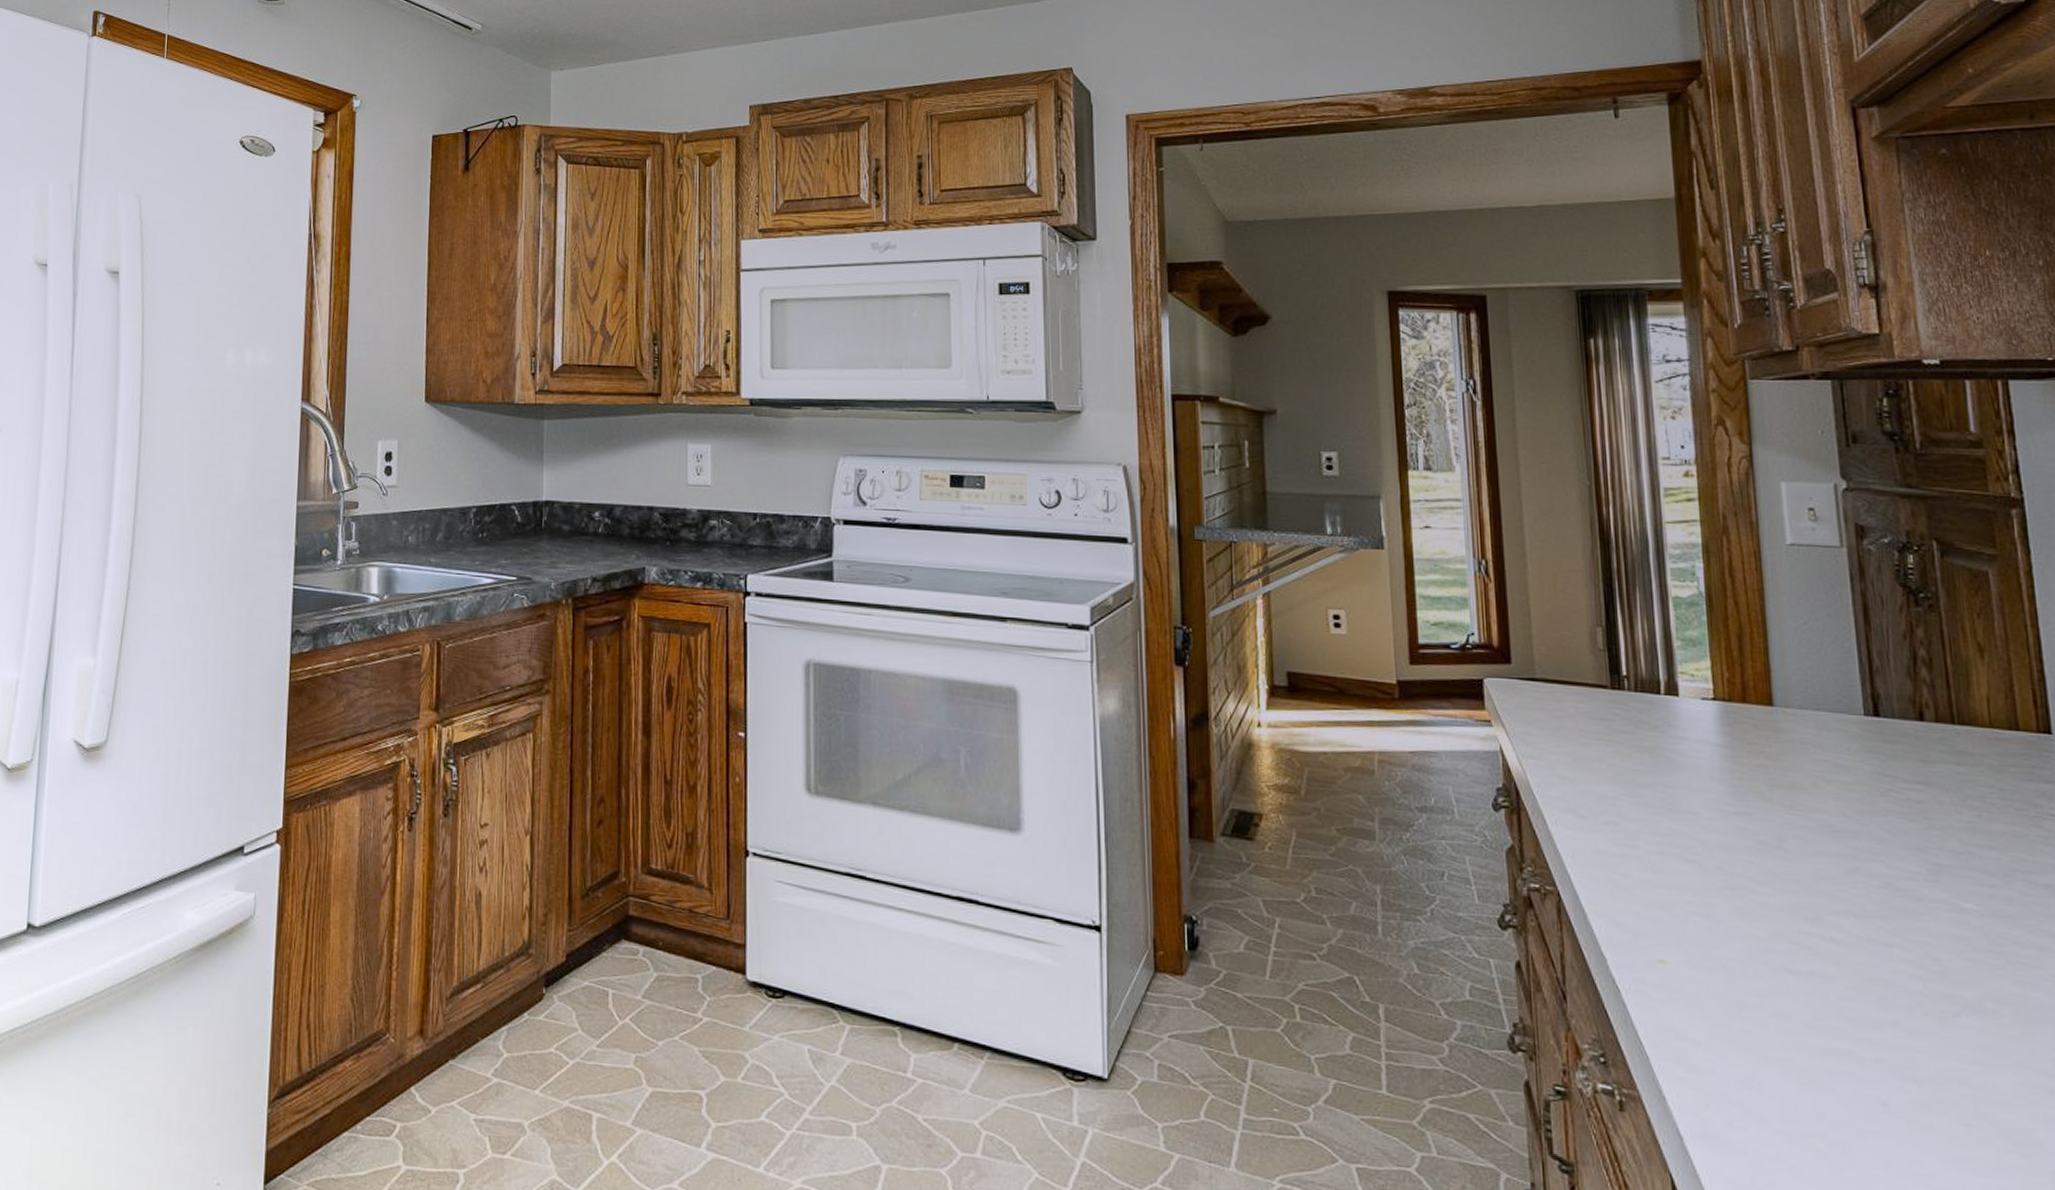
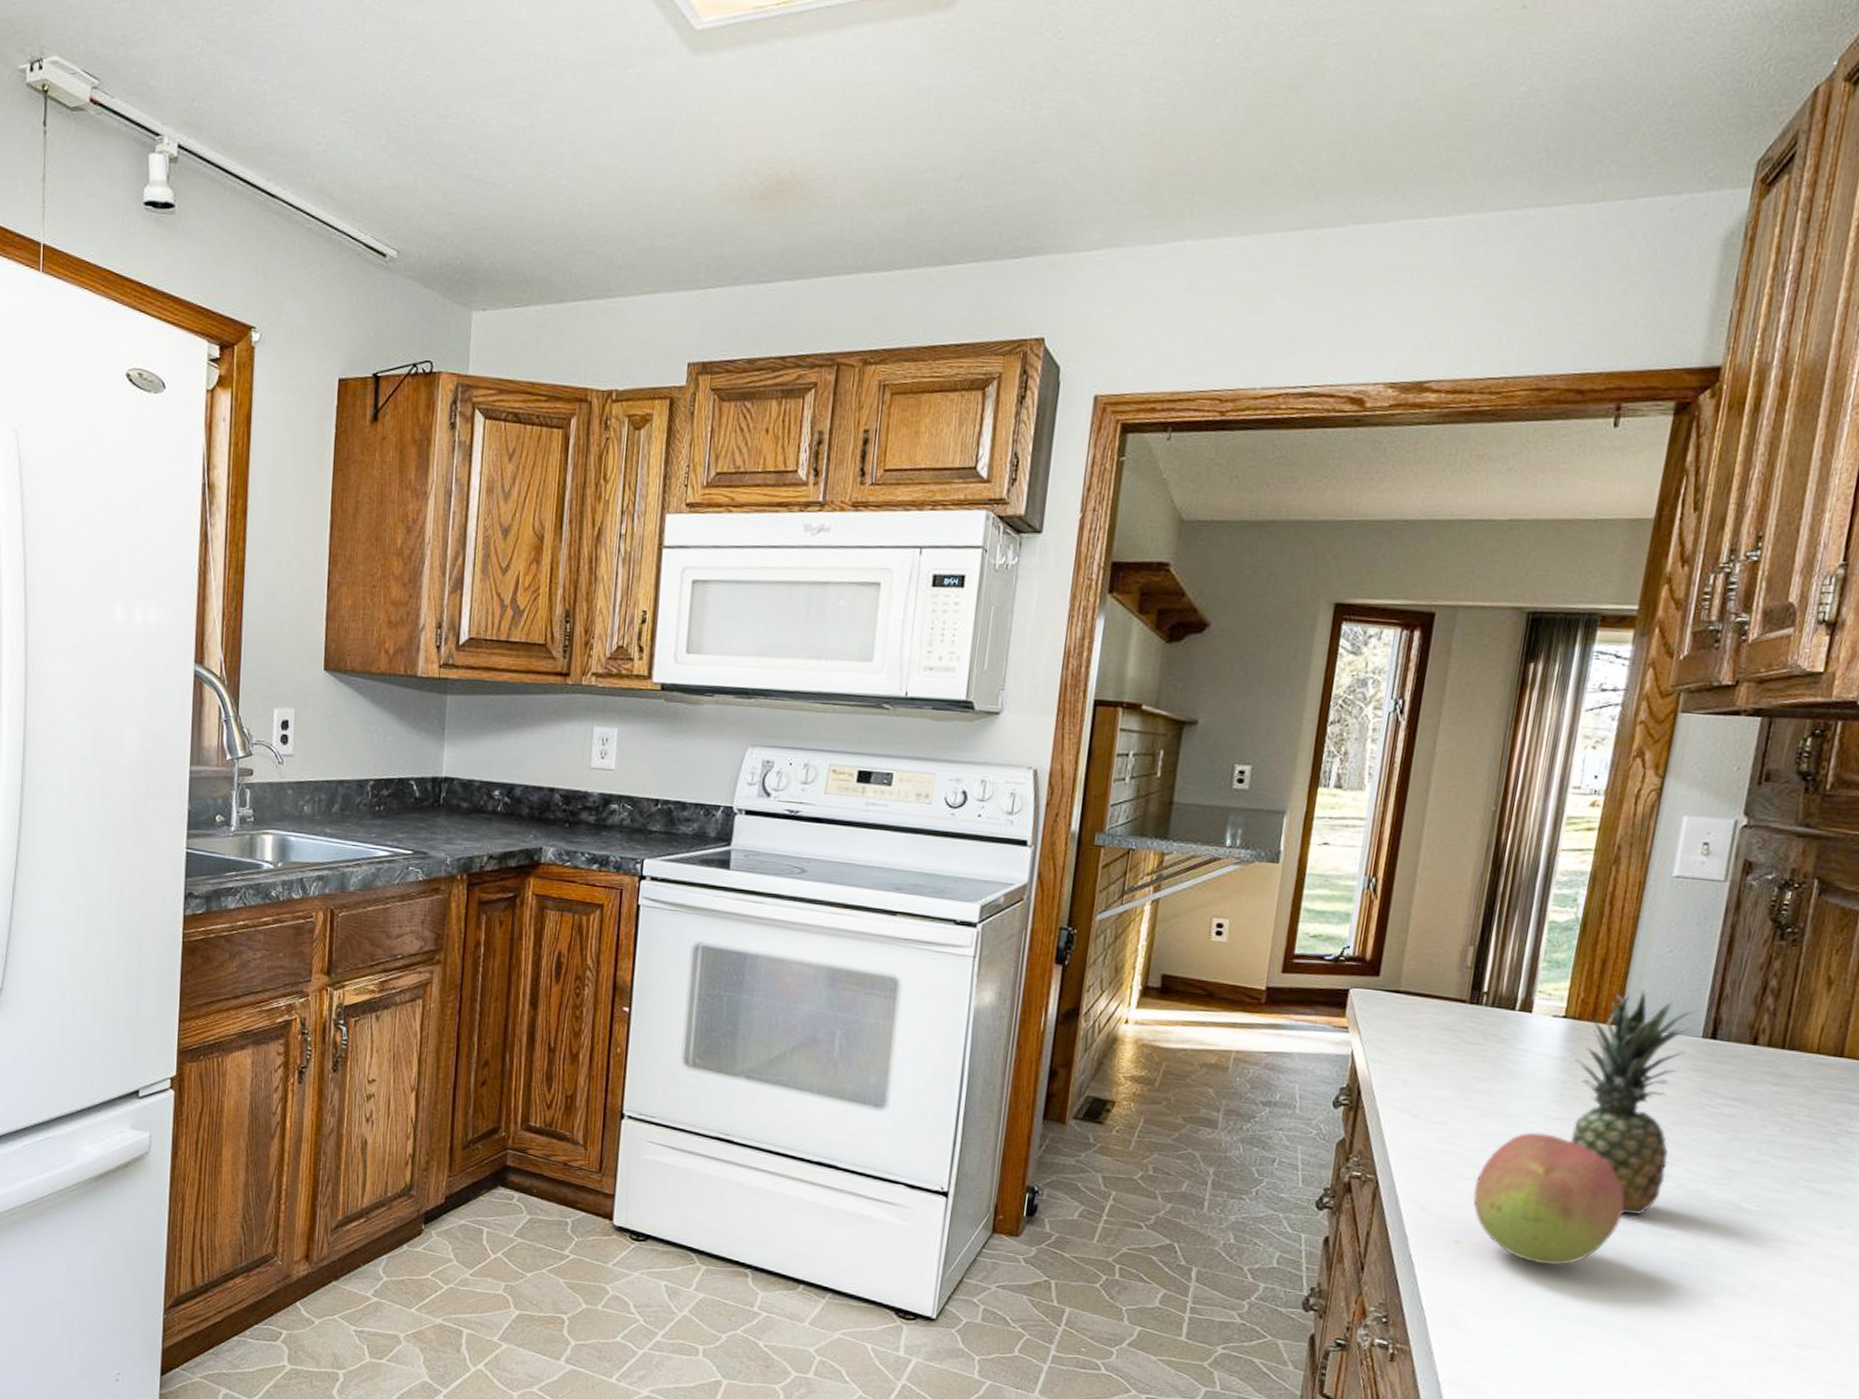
fruit: none [1664,830,1833,986] -> present [1473,1132,1624,1266]
fruit: none [1736,666,1869,922] -> present [1569,990,1698,1216]

